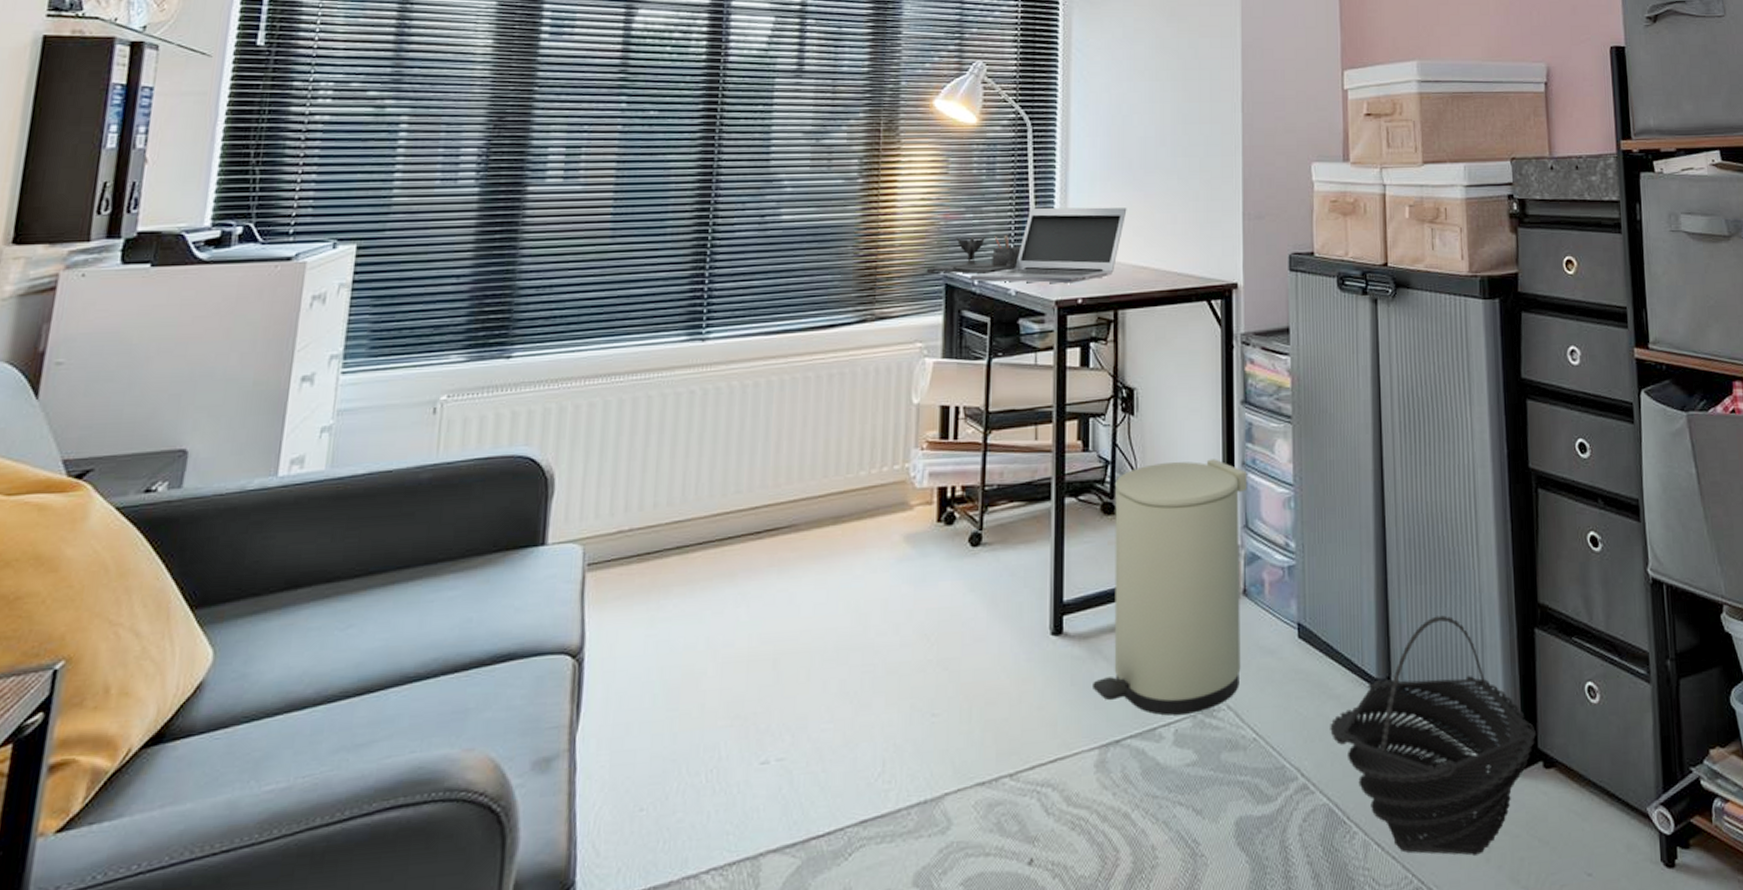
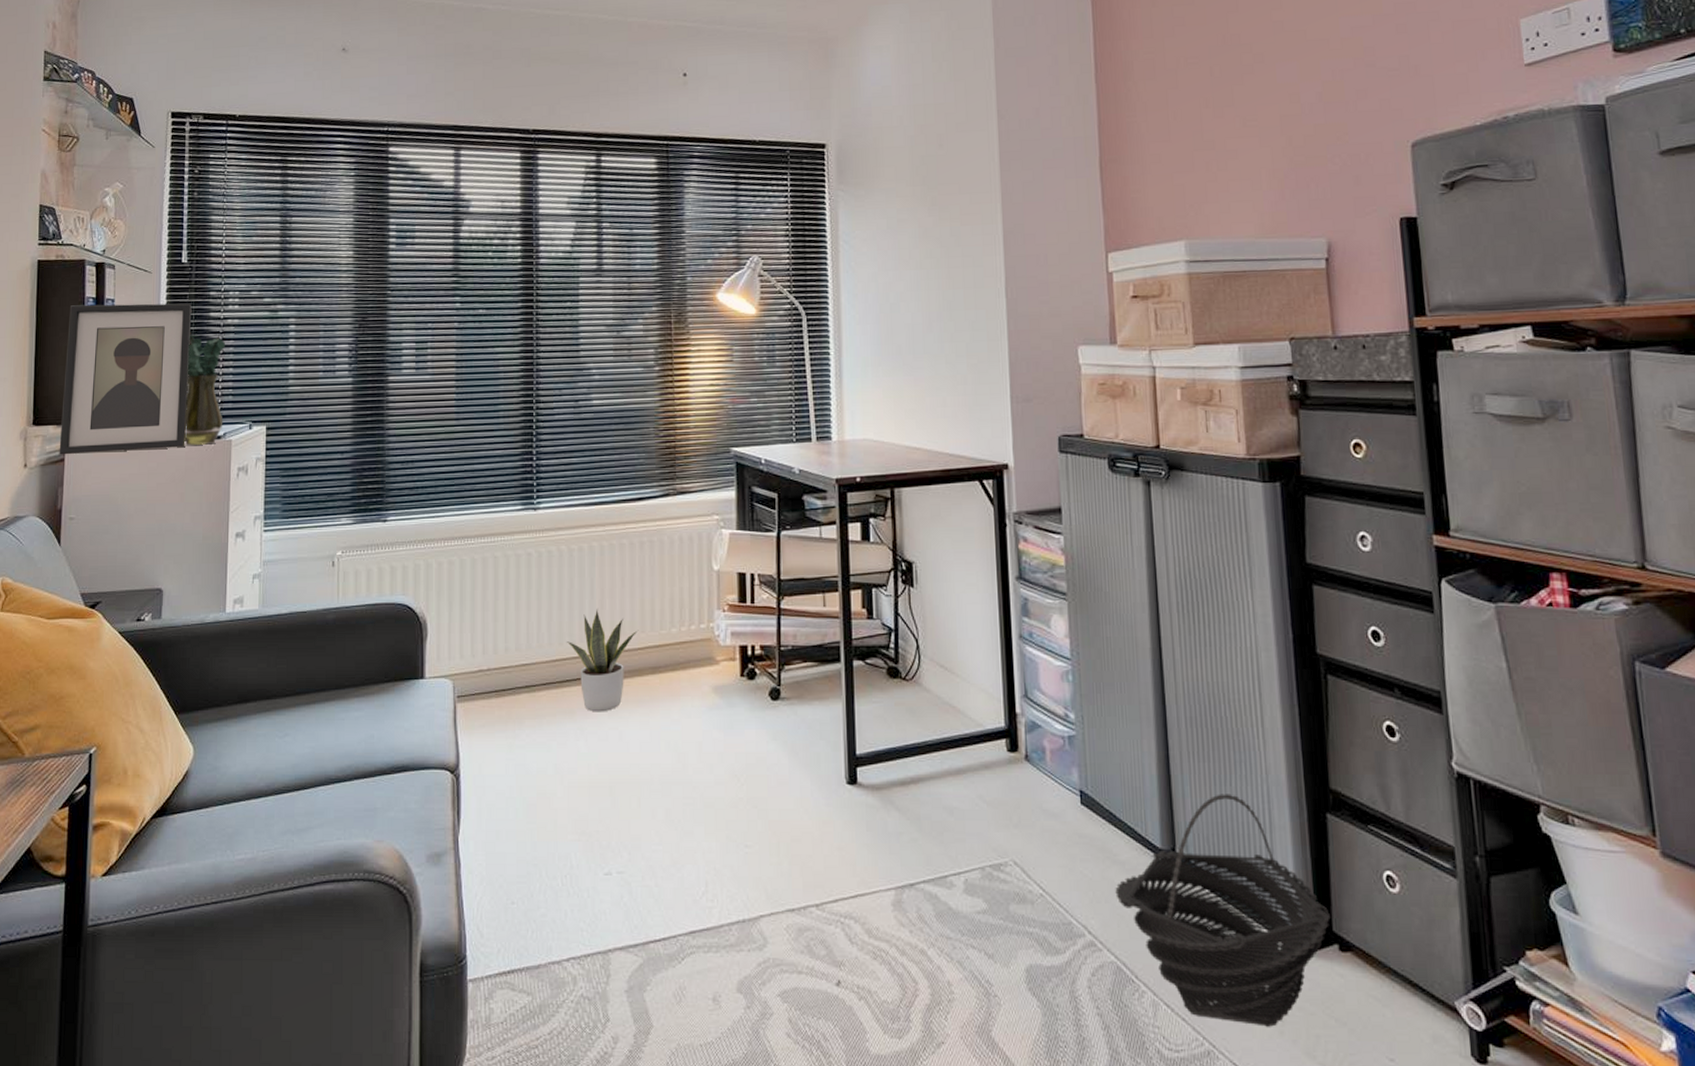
picture frame: none [49,93,267,282] -> present [59,303,193,455]
vase: none [238,130,310,269] -> present [184,332,226,445]
potted plant: none [731,452,821,573] -> present [566,609,639,712]
desk organizer: present [926,234,1021,275] -> none [718,416,802,454]
laptop: present [970,207,1127,284] -> none [757,391,899,463]
pedal bin: present [1093,459,1248,716] -> none [887,631,1026,866]

